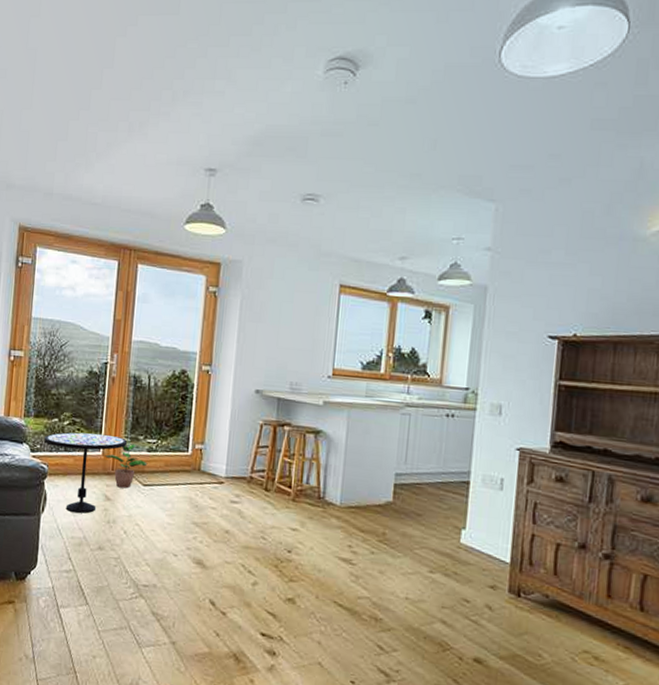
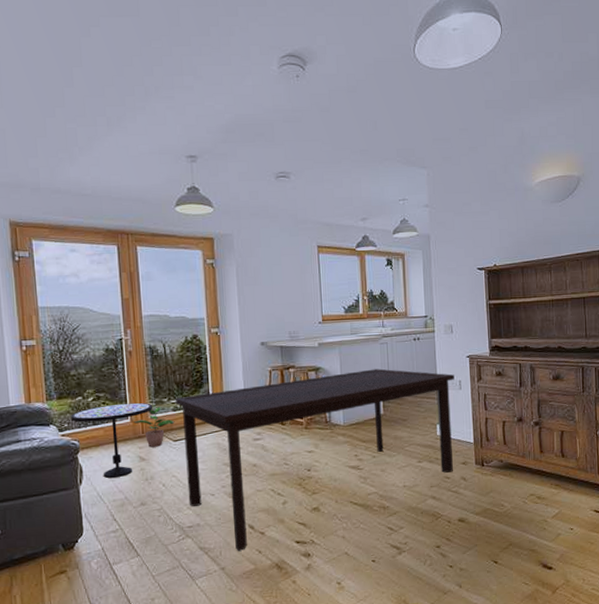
dining table: none [148,437,495,628] -> present [175,368,454,551]

